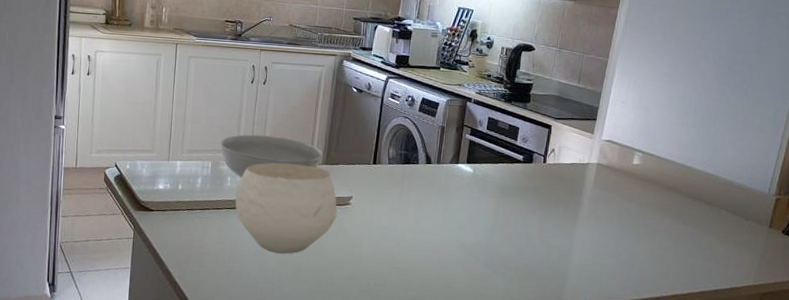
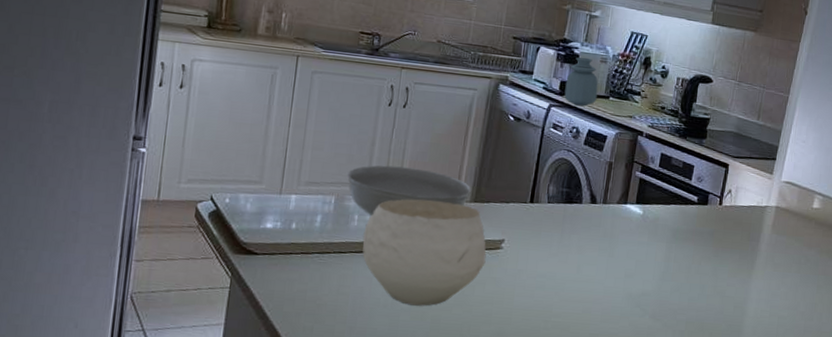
jar: none [400,32,430,78] -> present [564,57,599,107]

